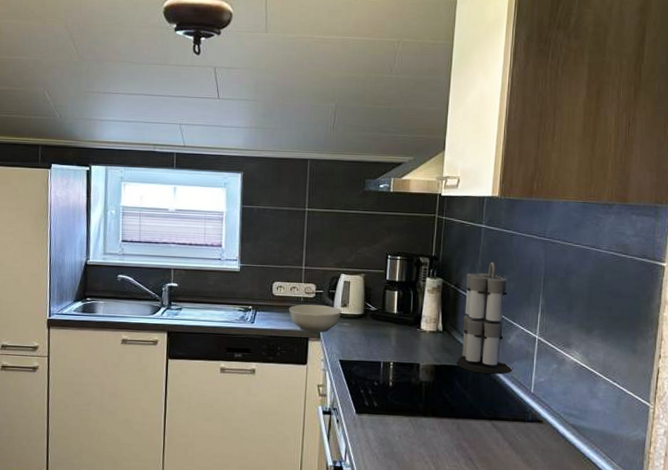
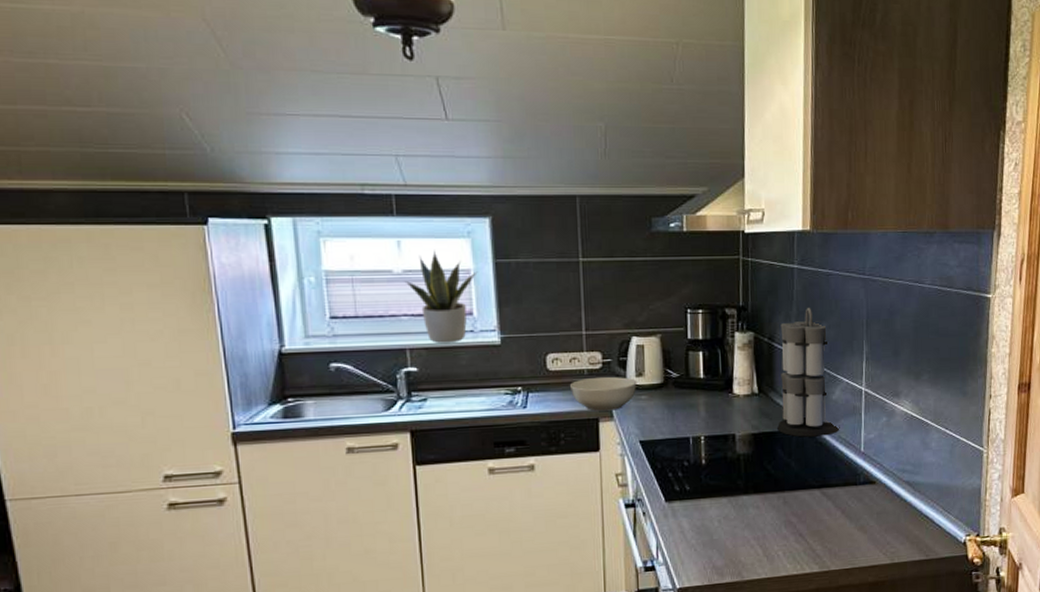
potted plant: none [175,196,229,268] -> present [404,250,478,345]

